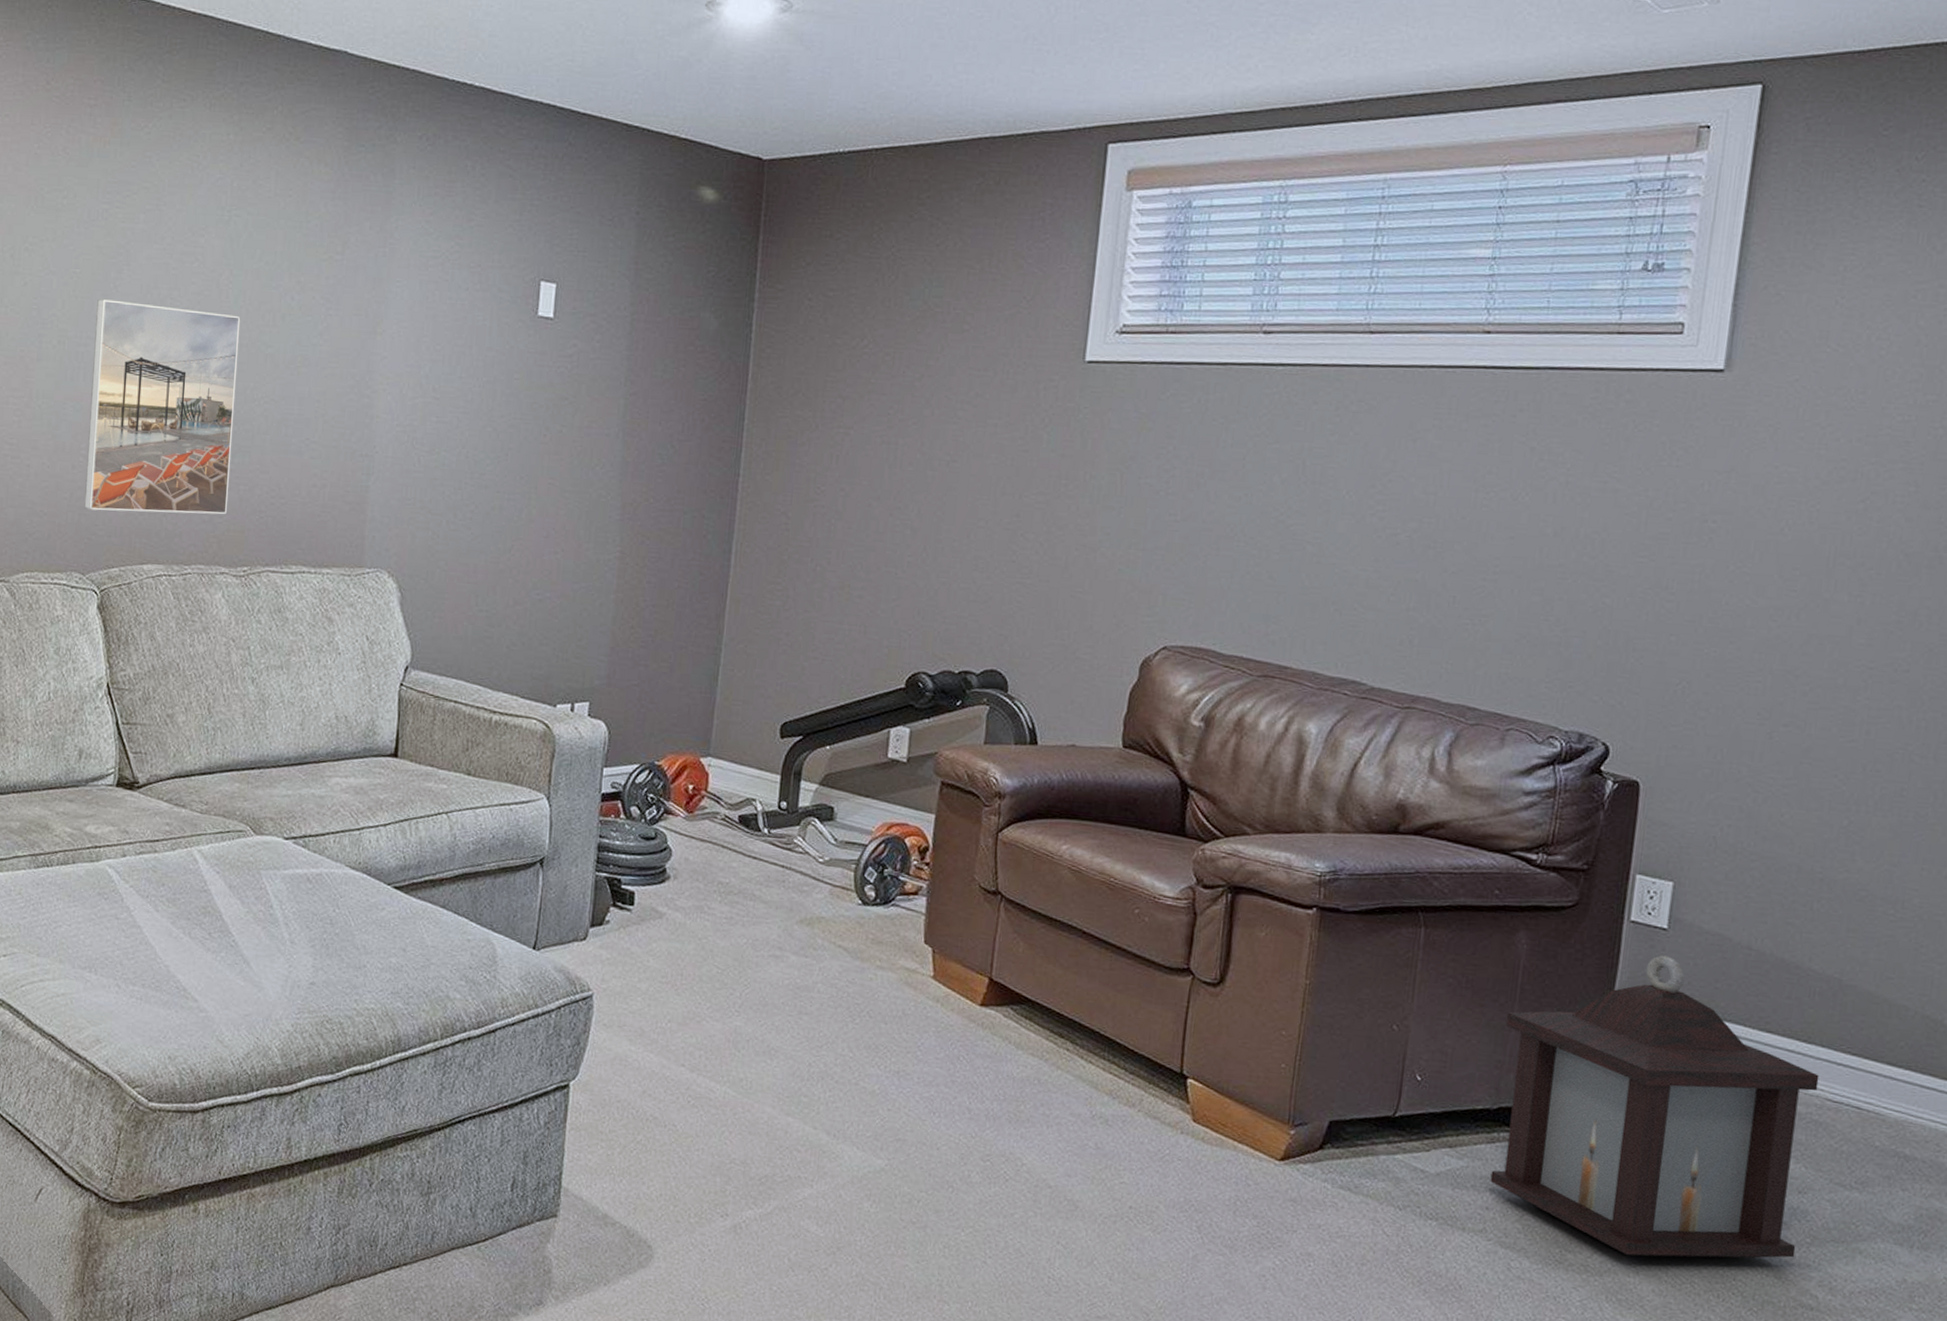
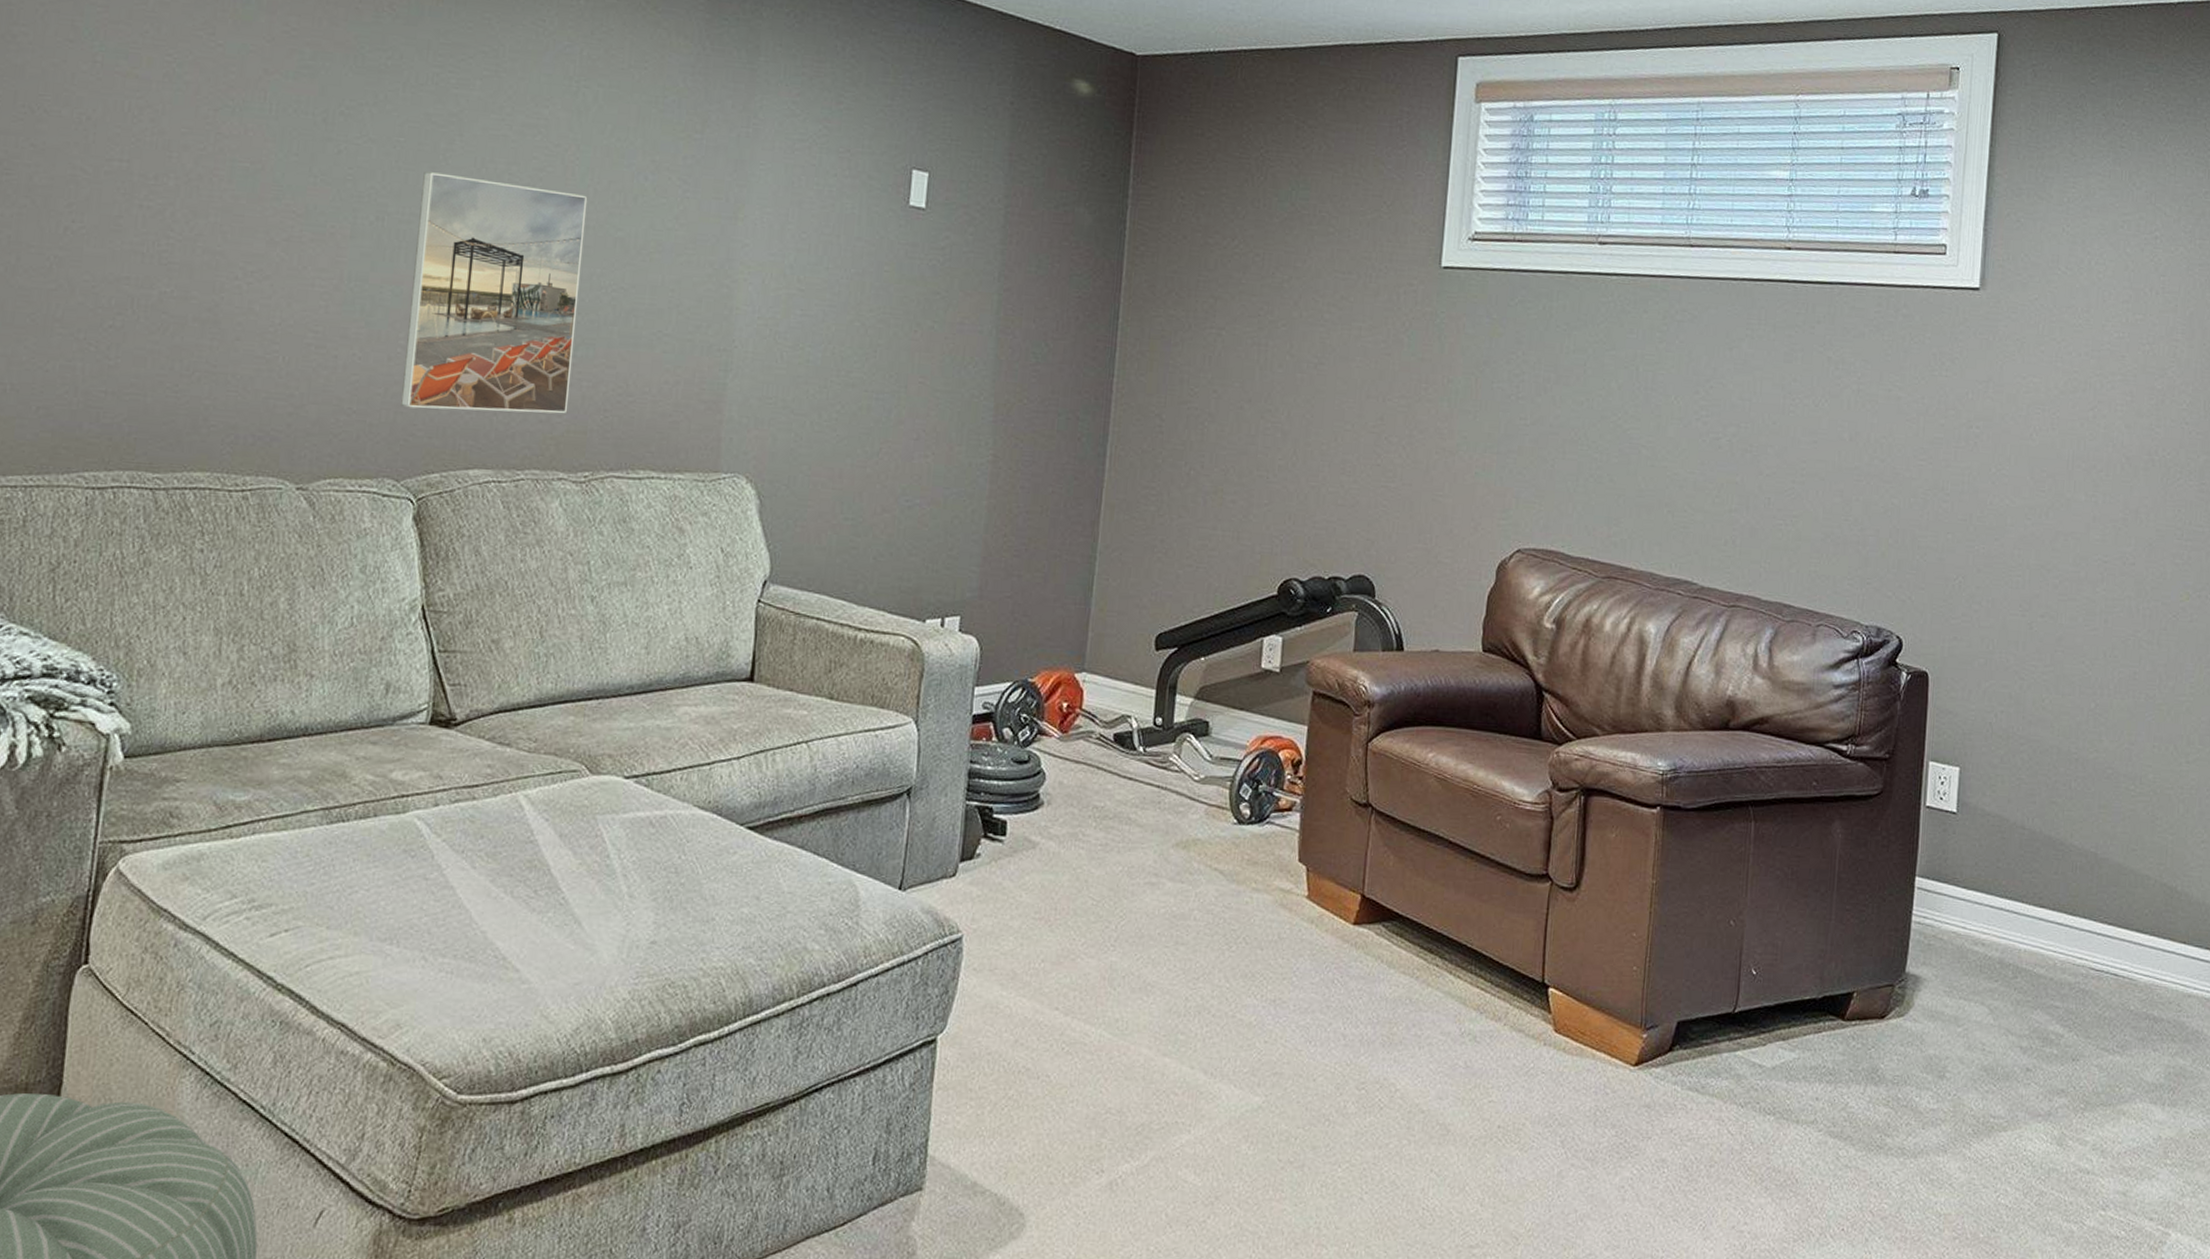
lantern: present [1490,955,1820,1259] -> none [1818,838,2084,1136]

